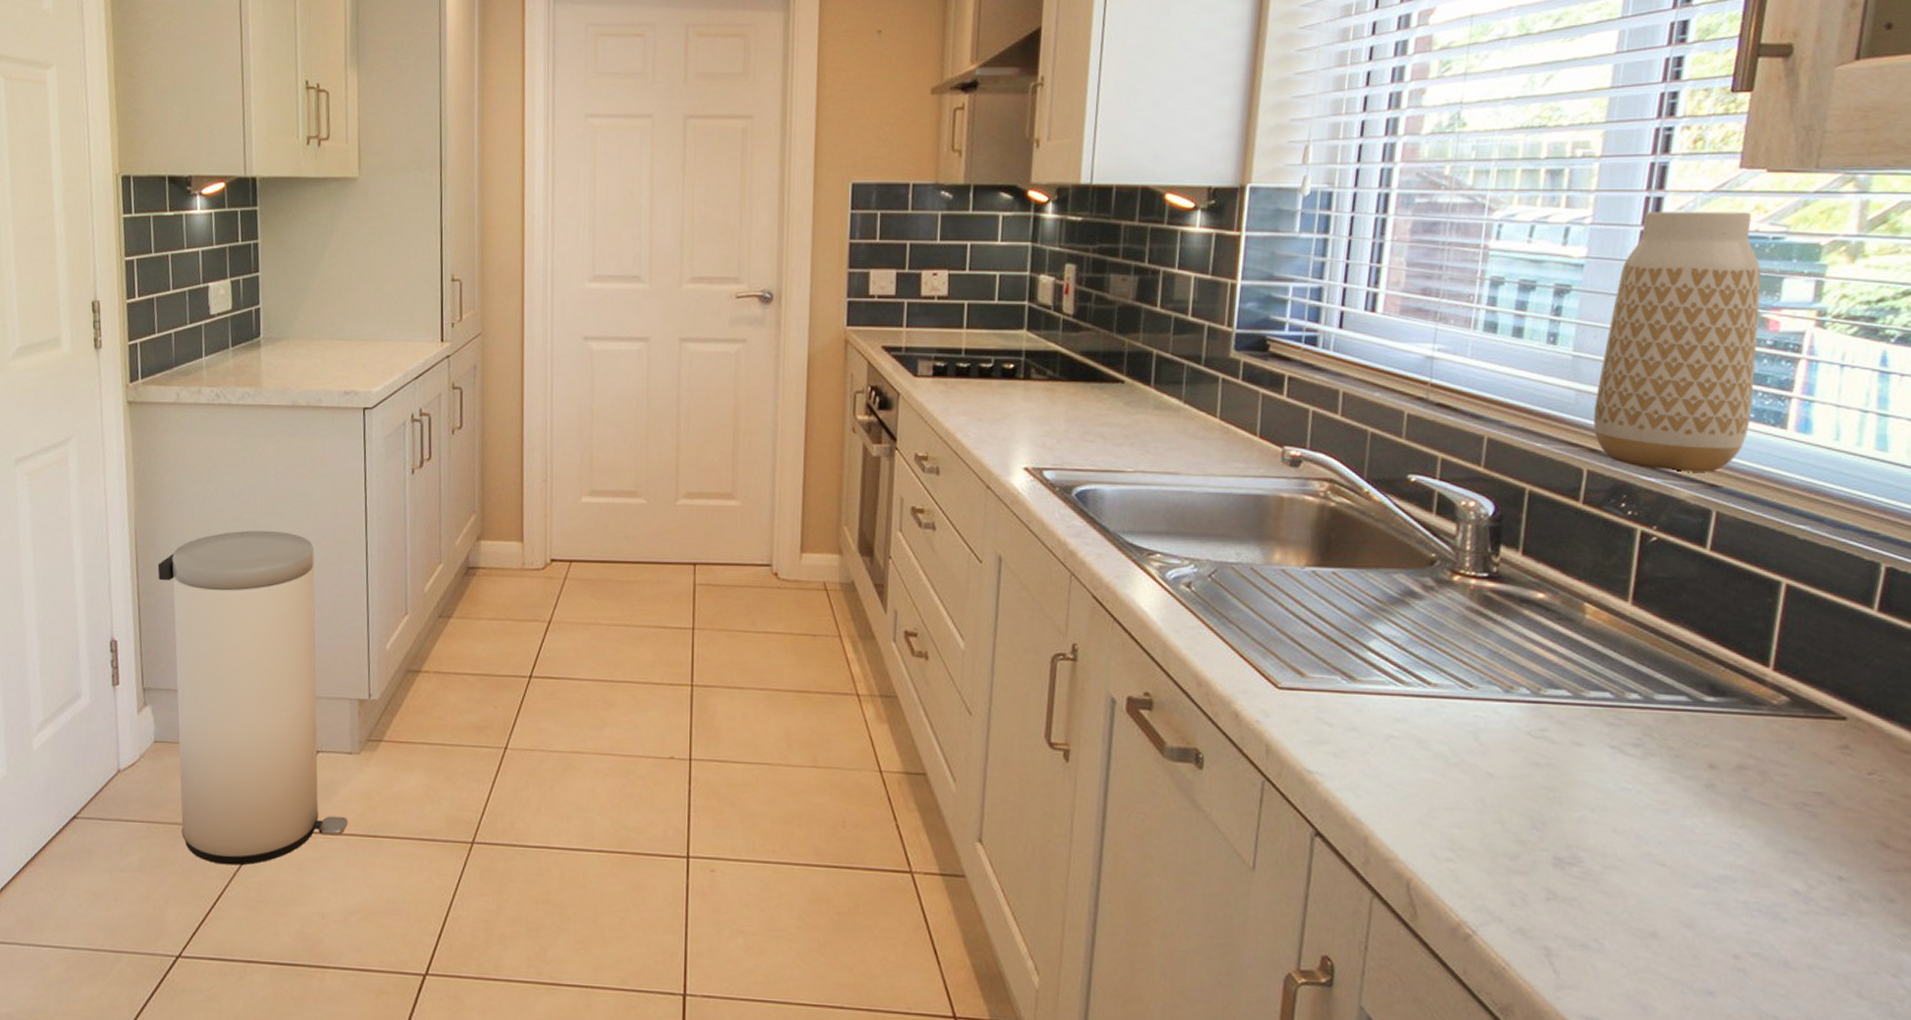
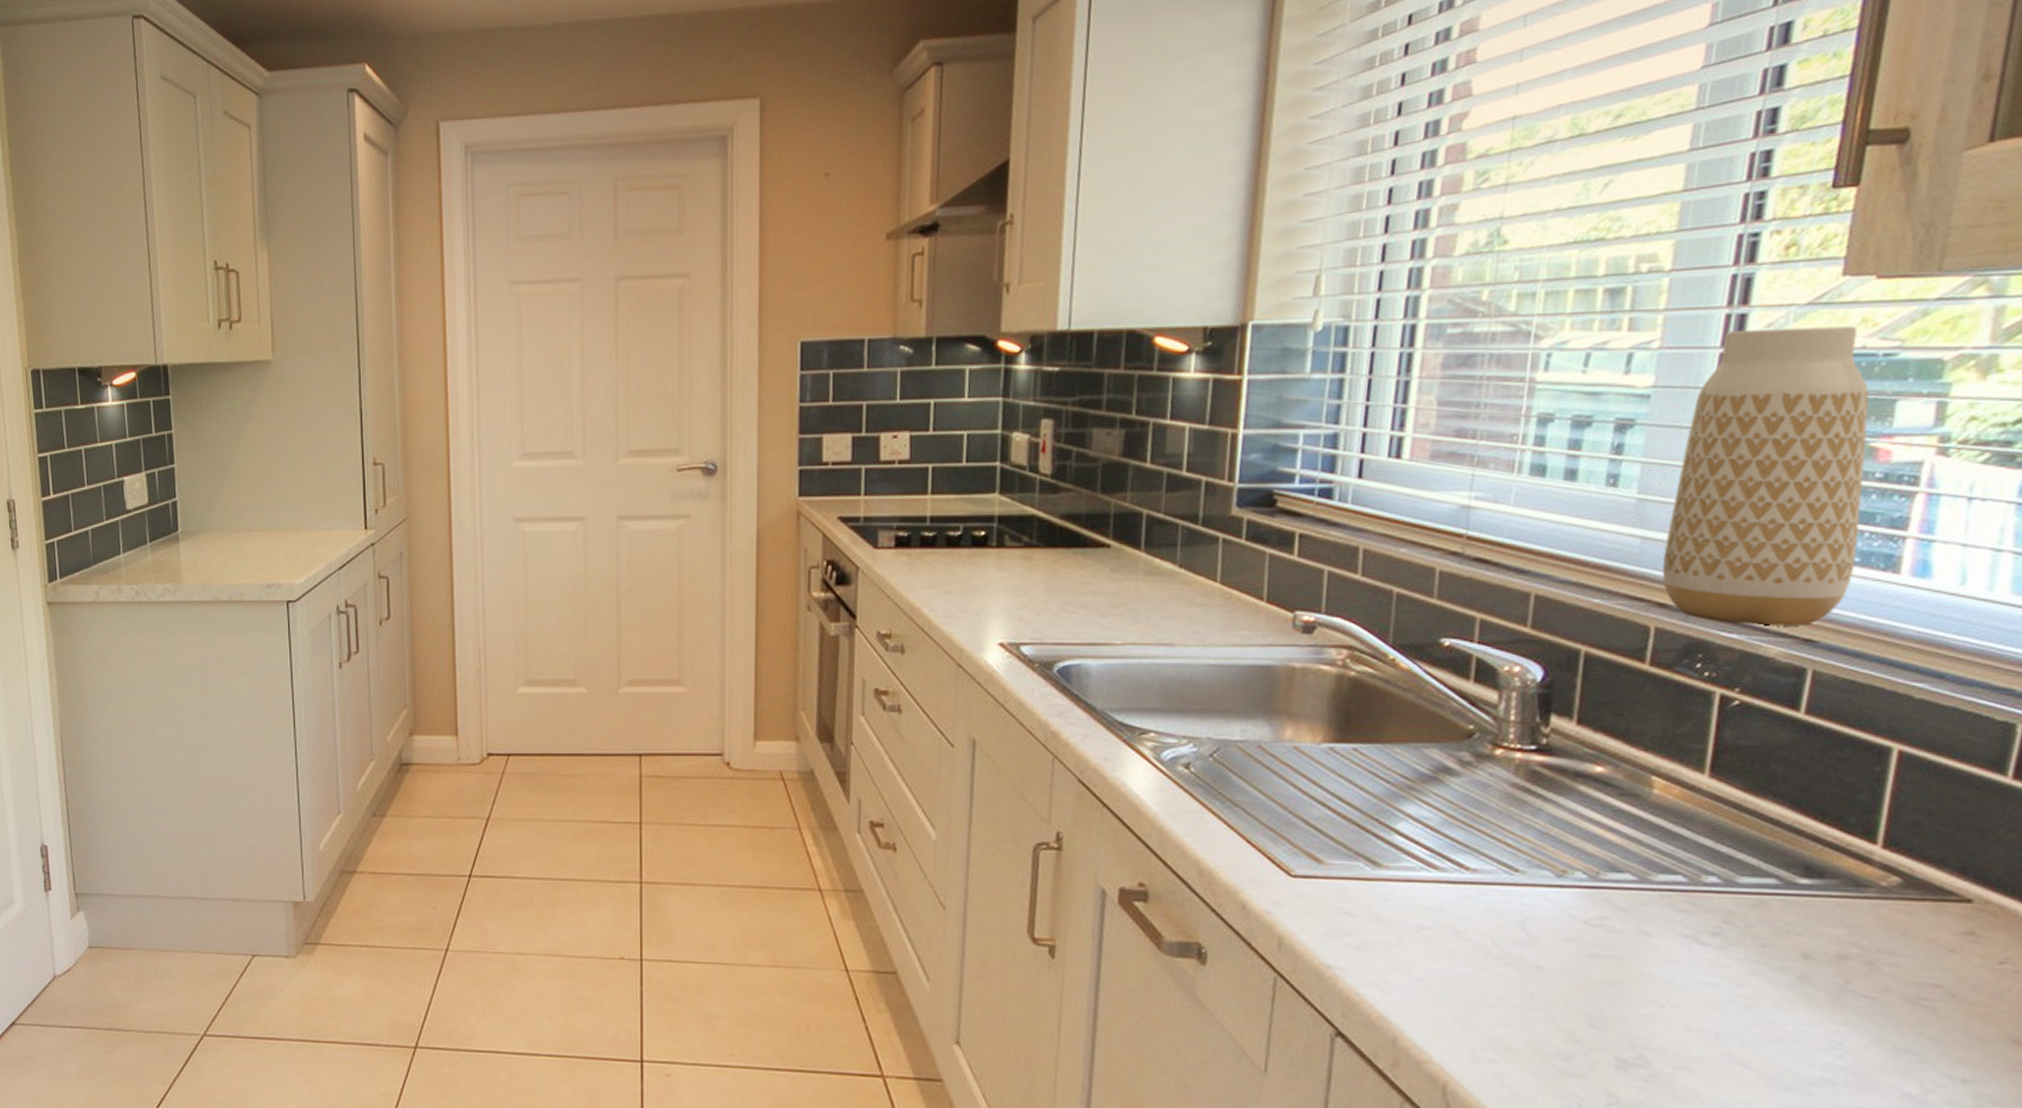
pedal bin: present [157,531,348,865] -> none [84,731,287,1071]

